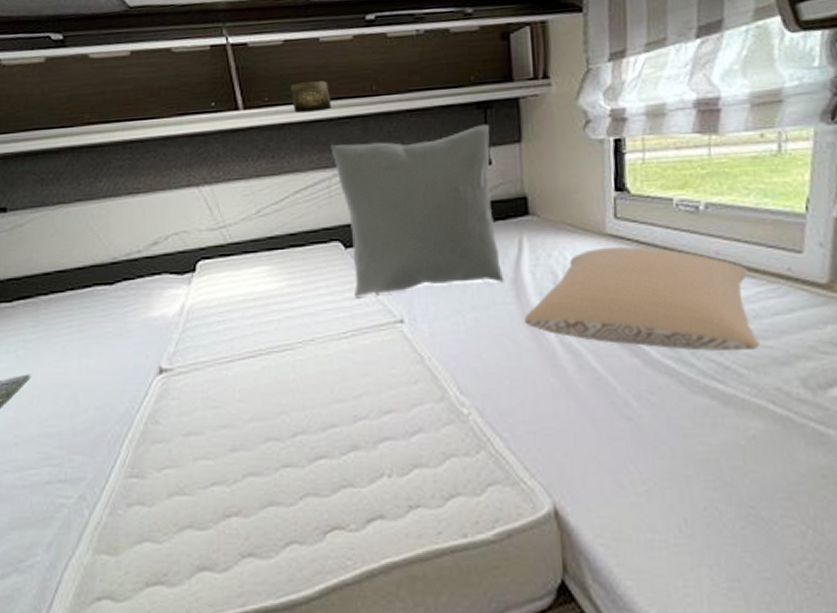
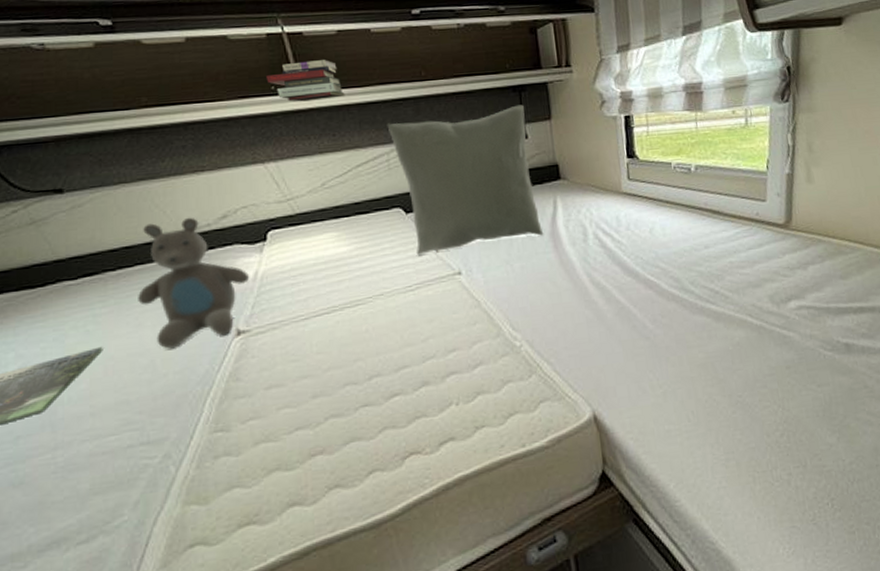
stuffed animal: none [66,242,176,382] -> present [138,217,250,349]
books: none [207,73,288,120] -> present [266,60,345,102]
decorative box: present [289,81,332,114] -> none [345,67,386,96]
pillow: present [525,246,760,351] -> none [562,202,739,281]

